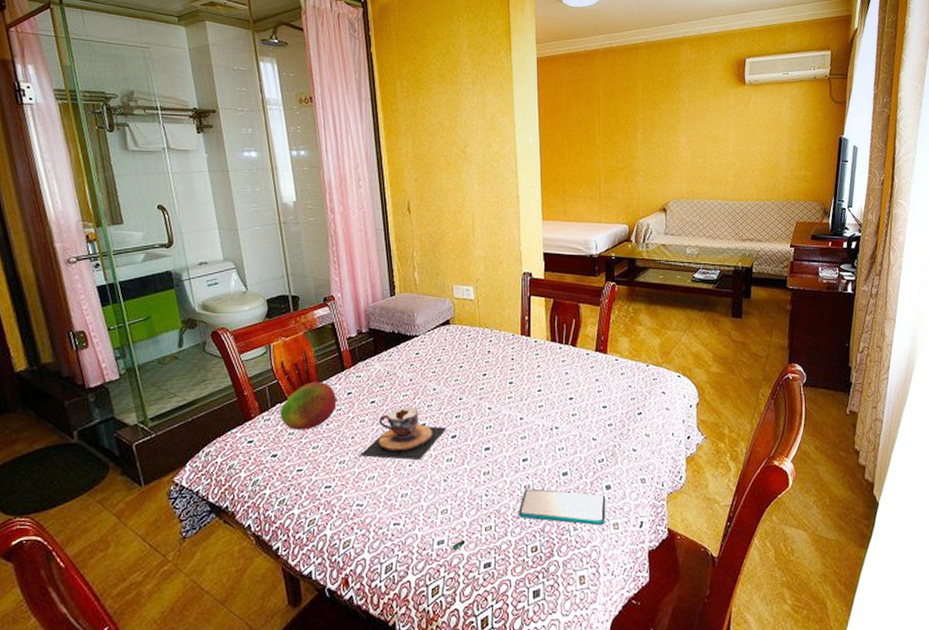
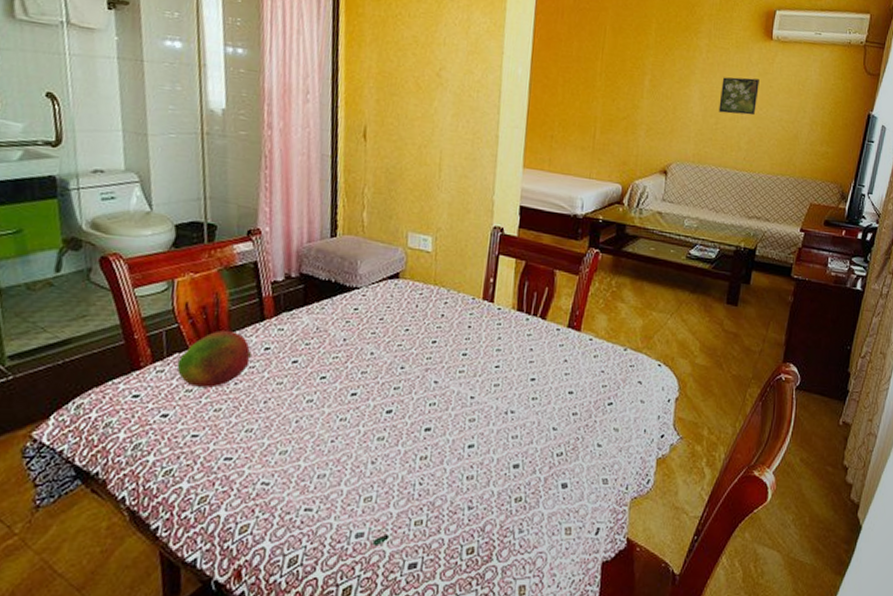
teacup: present [359,406,447,461] -> none [271,371,382,436]
smartphone: present [518,488,606,526] -> none [455,480,560,529]
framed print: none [704,120,739,153] -> present [718,77,759,116]

